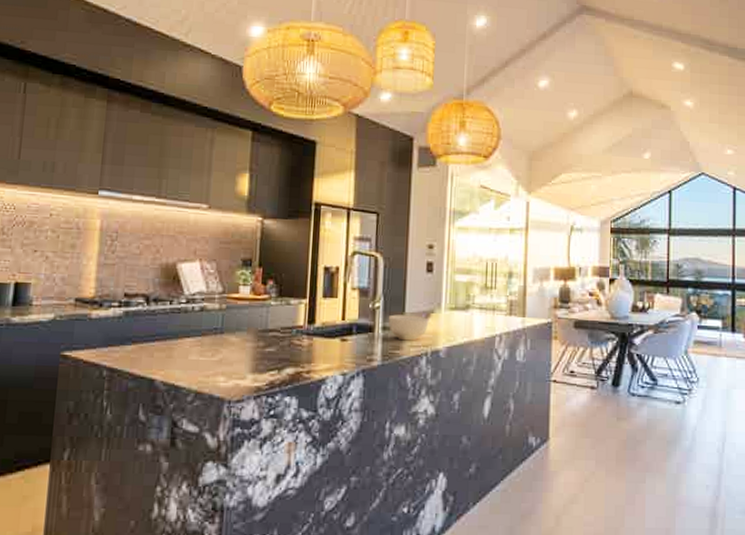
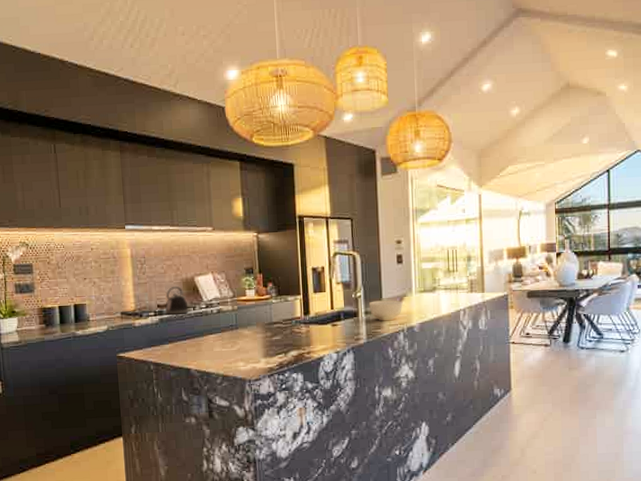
kettle: none [132,271,164,310] -> present [164,285,189,315]

